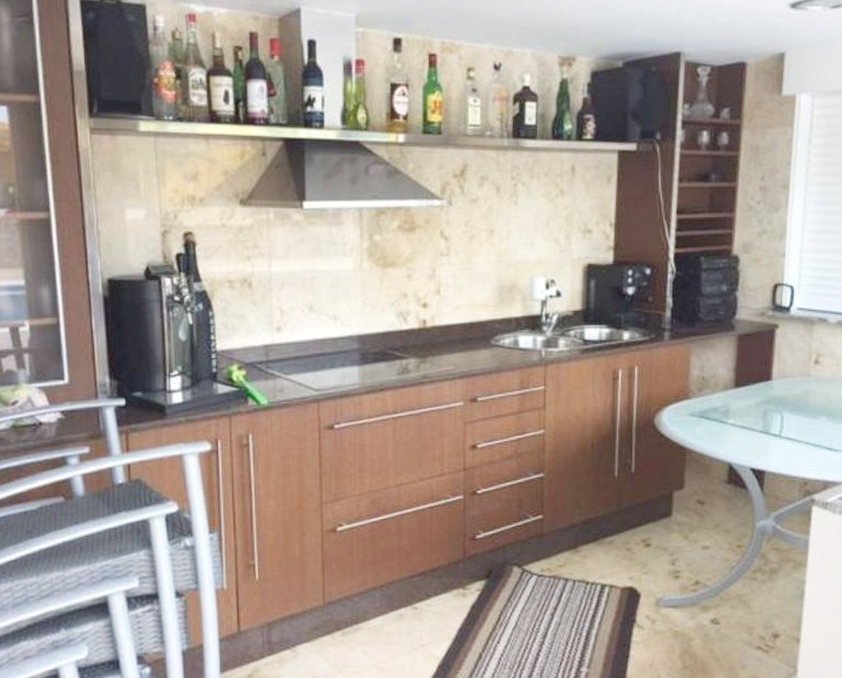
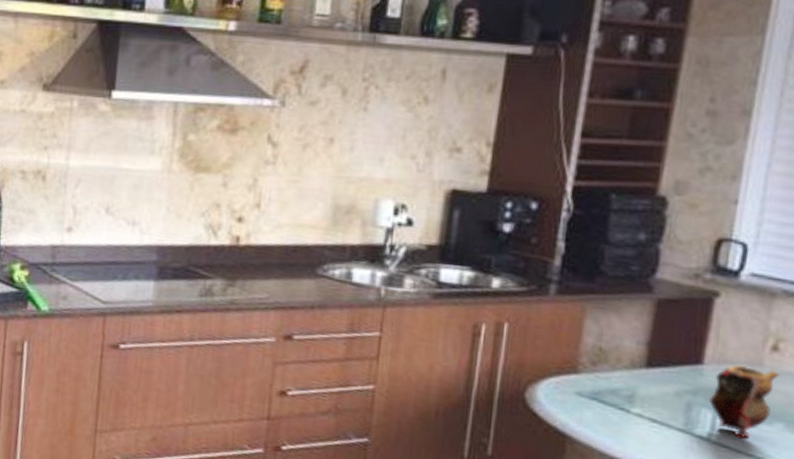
teapot: none [778,377,821,431] -> present [709,364,780,438]

